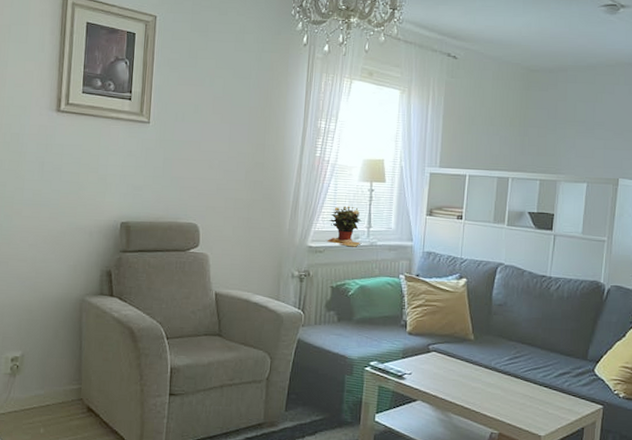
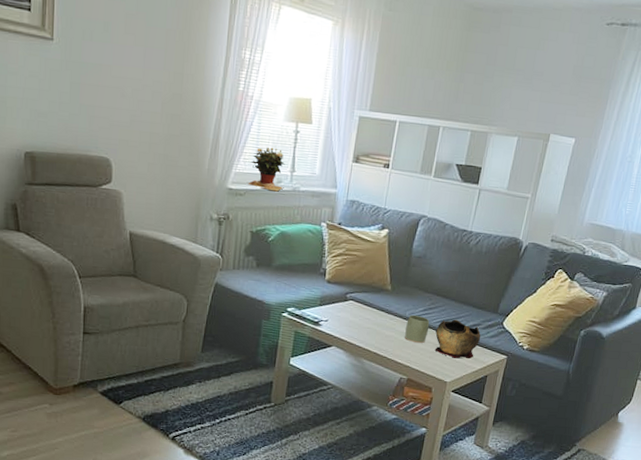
mug: none [492,365,517,395] -> present [405,315,430,344]
decorative bowl: none [524,368,573,410] -> present [434,319,481,359]

